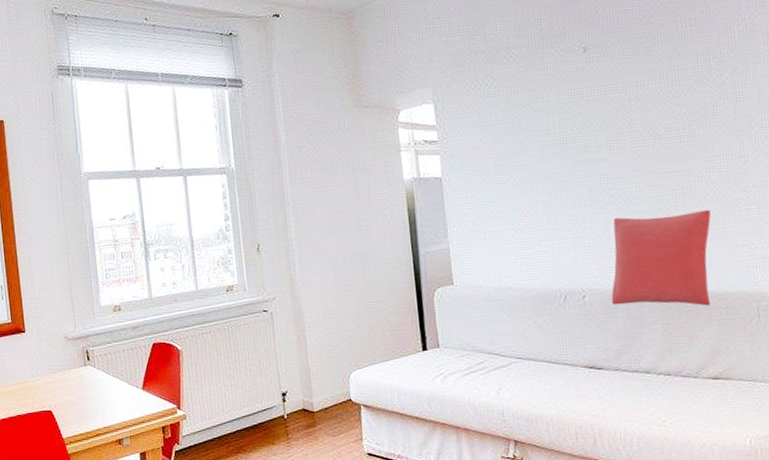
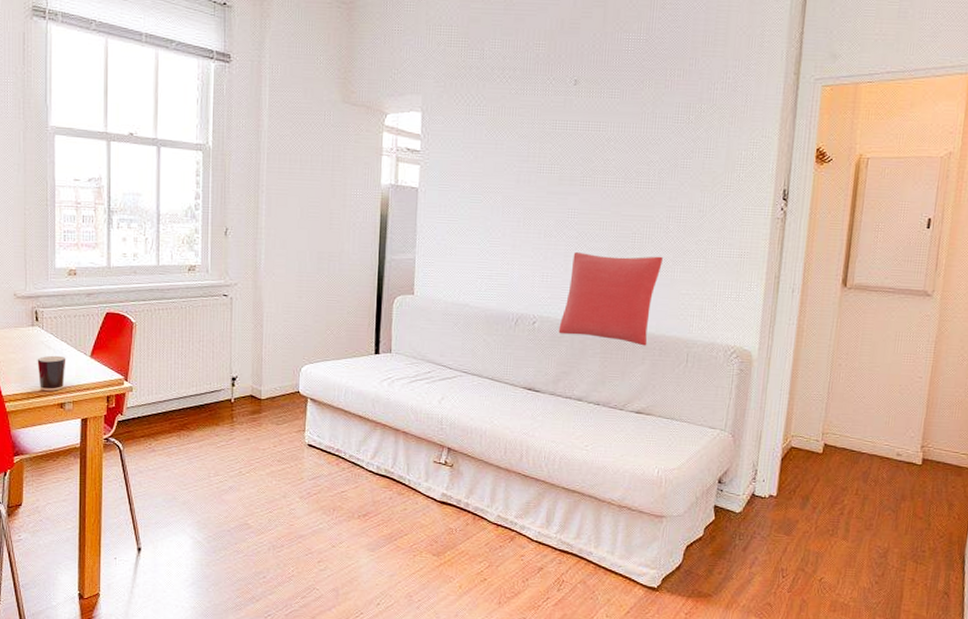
mug: none [92,391,120,429] -> present [37,355,66,392]

